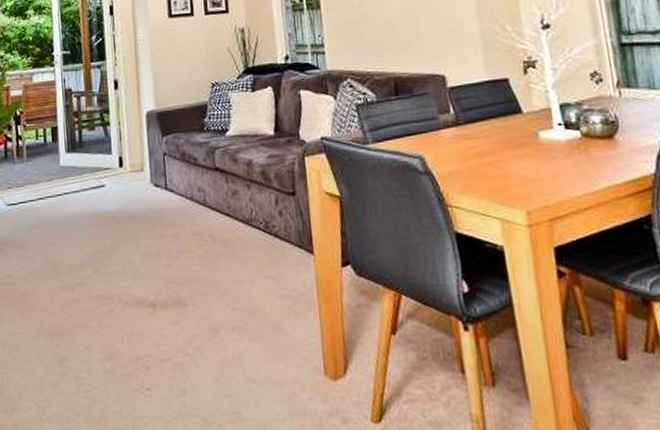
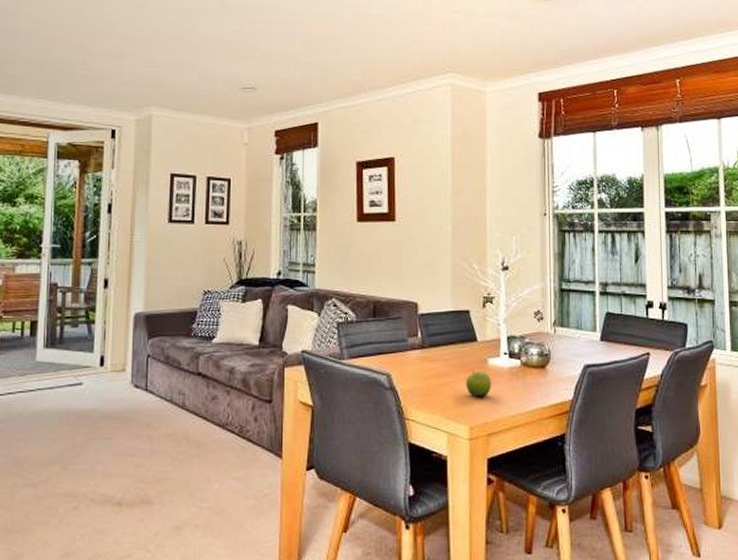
fruit: none [514,147,548,176] -> present [465,372,492,397]

